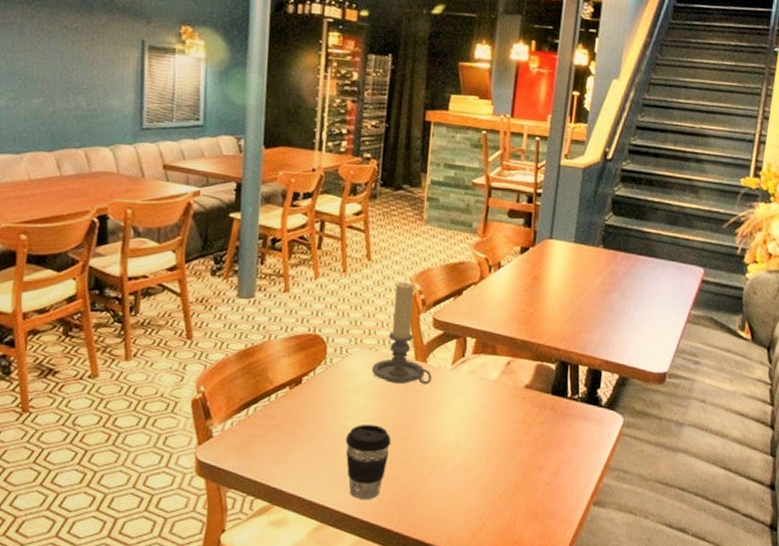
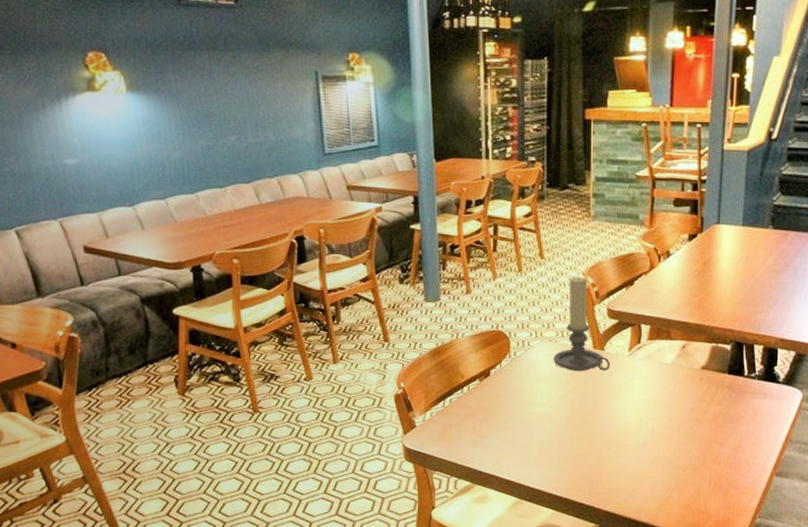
coffee cup: present [345,425,391,499] -> none [534,410,577,477]

